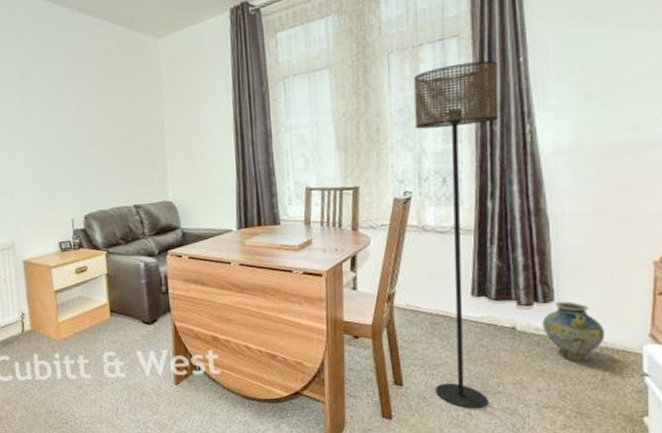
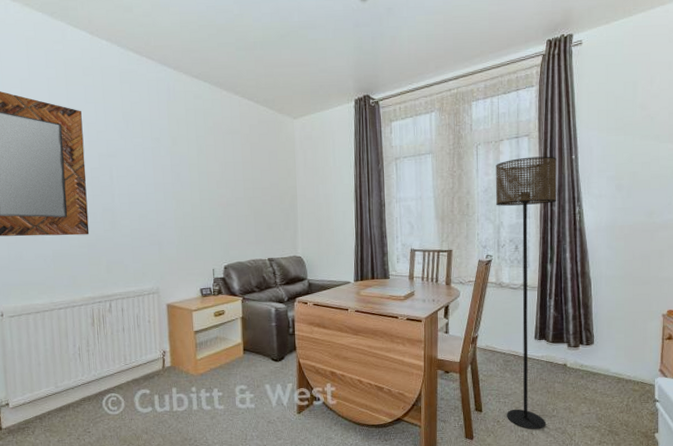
ceramic jug: present [542,301,606,363] -> none [585,344,629,392]

